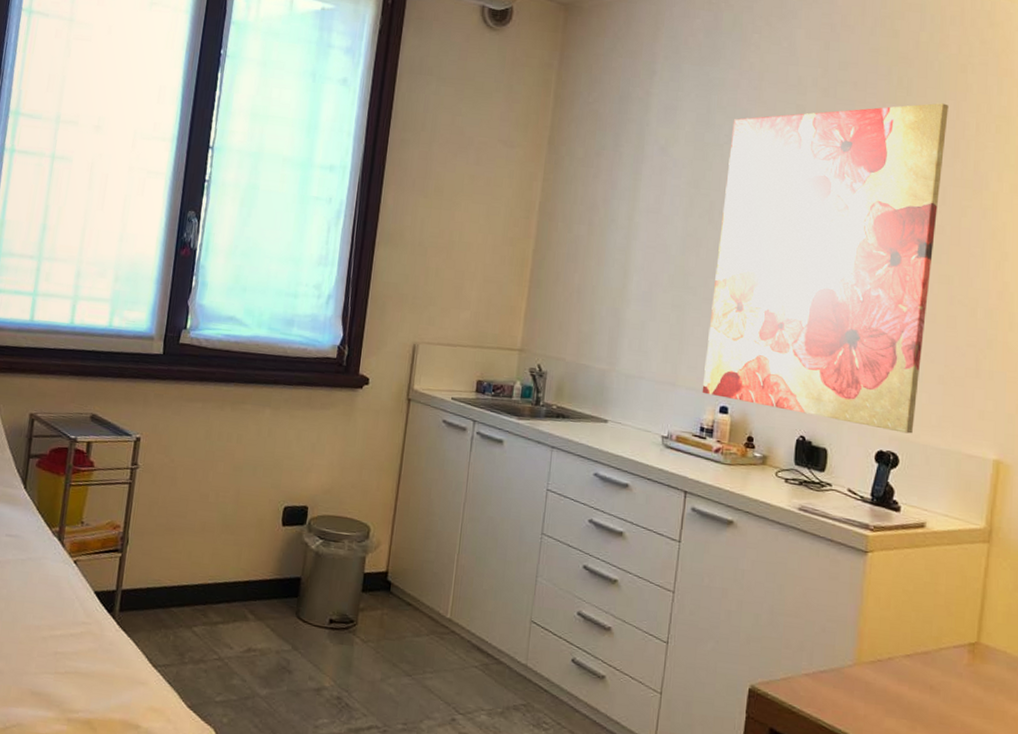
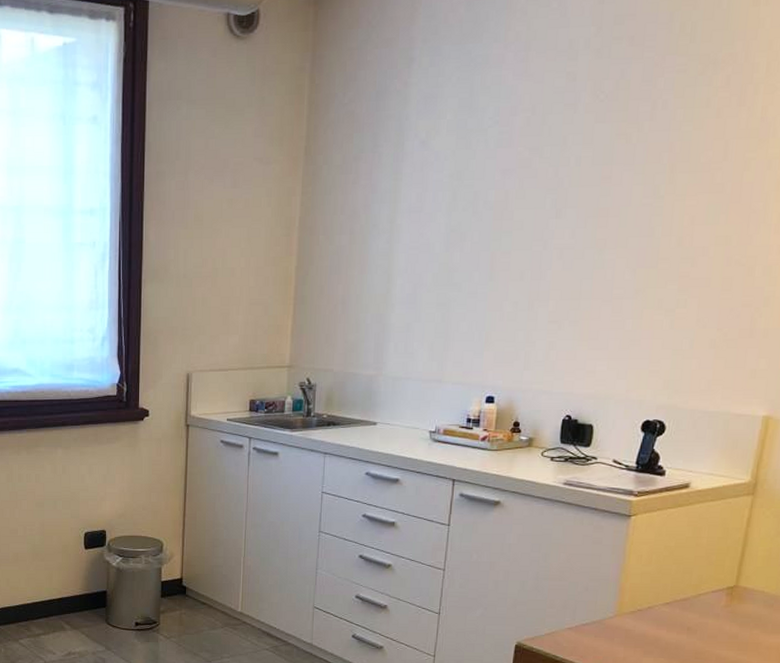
wall art: present [702,103,949,434] -> none [468,45,737,401]

